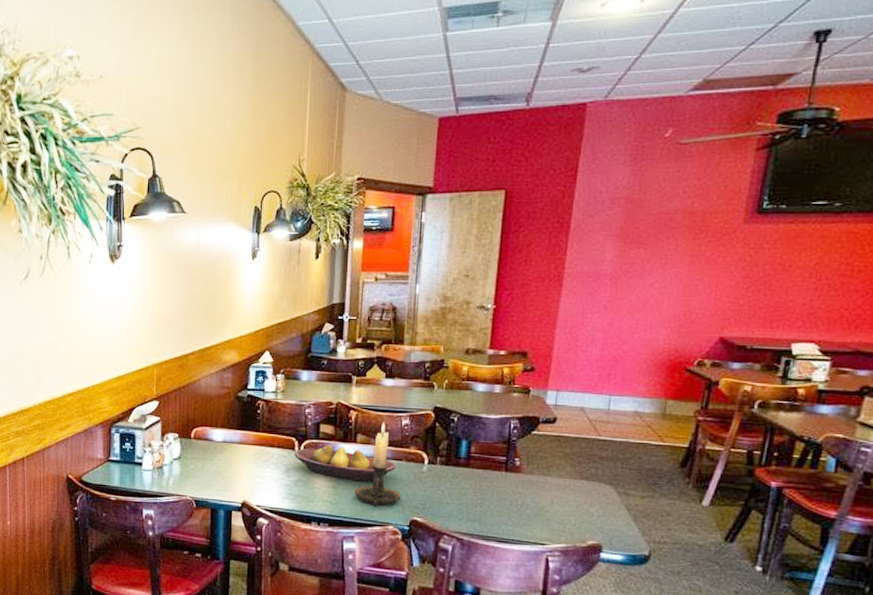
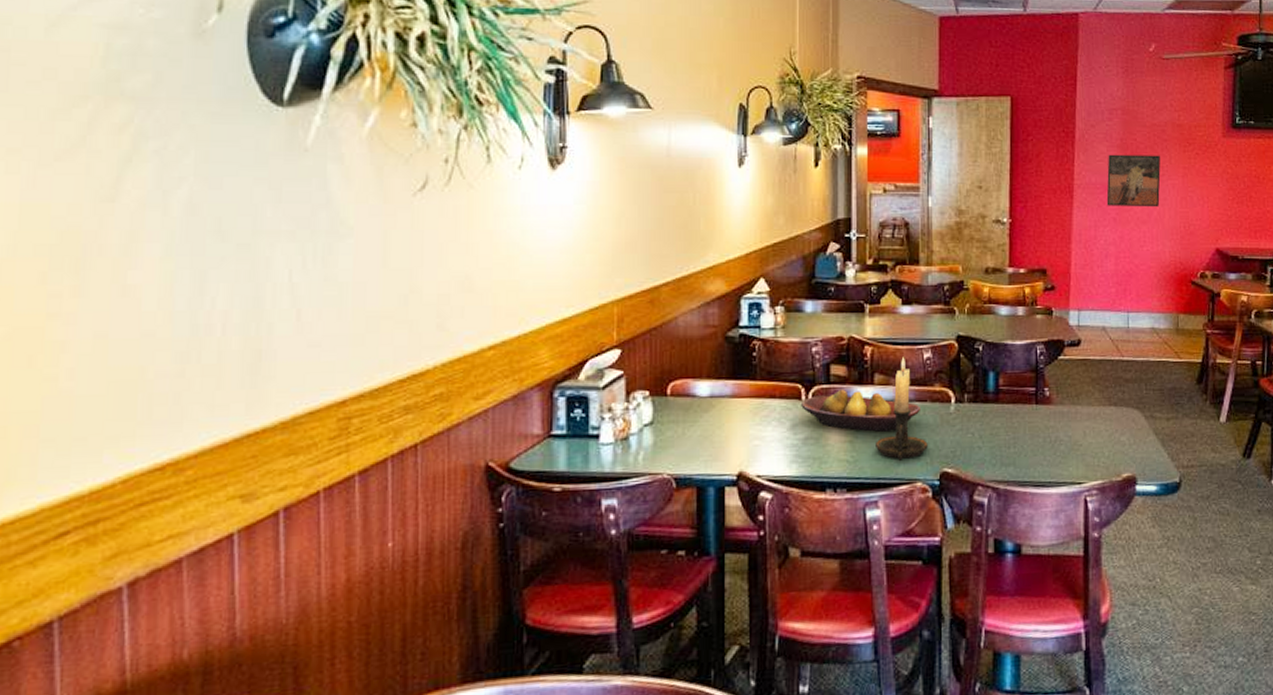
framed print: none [598,243,665,296] -> present [1106,154,1161,207]

